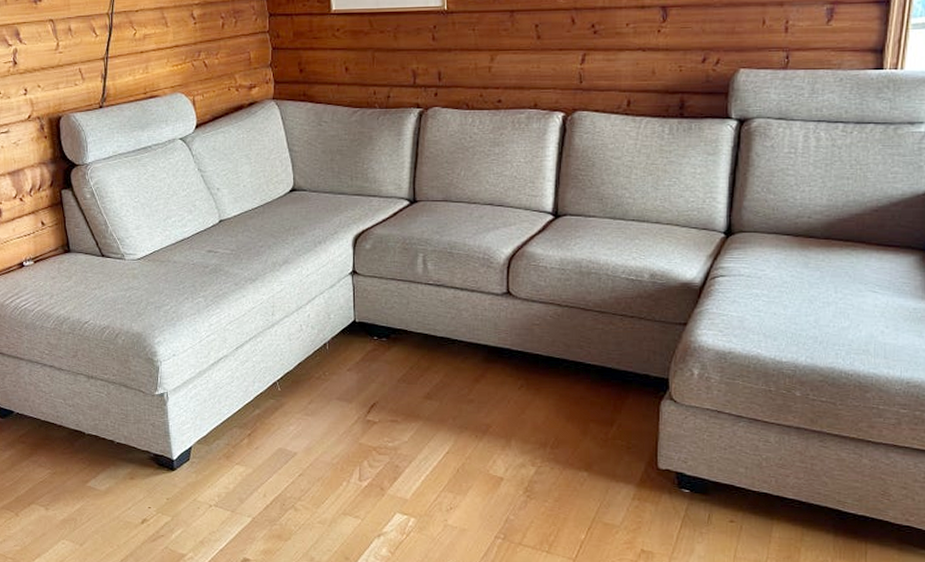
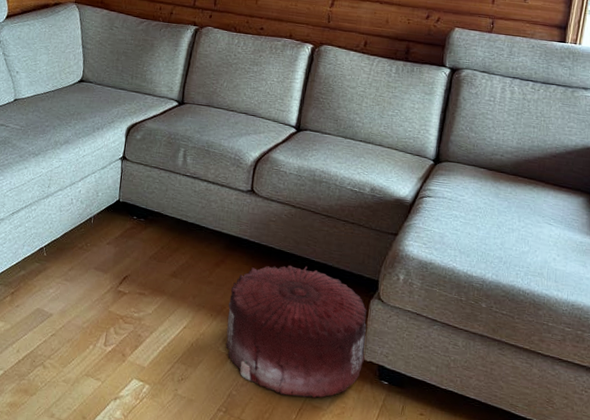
pouf: none [495,371,660,515] -> present [225,265,368,398]

